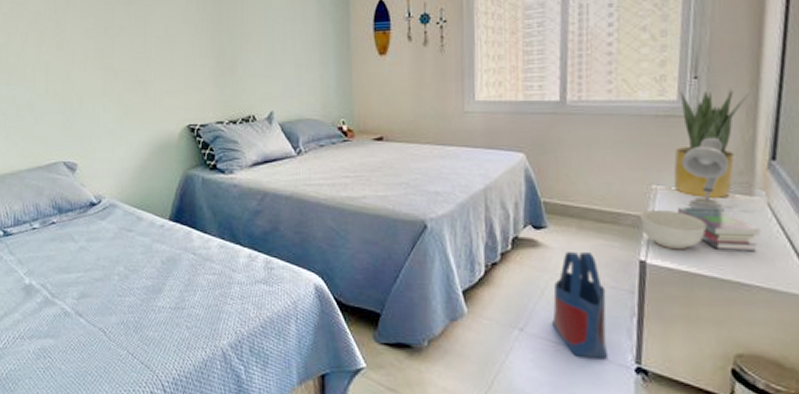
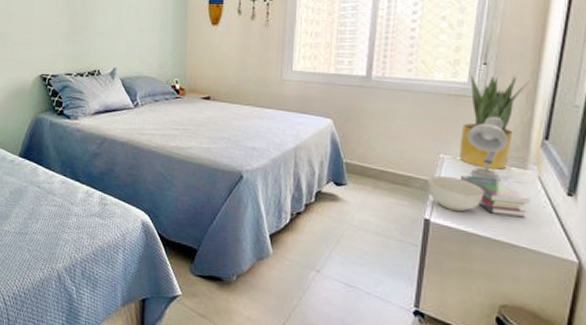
tote bag: present [552,252,609,359] -> none [345,207,393,301]

